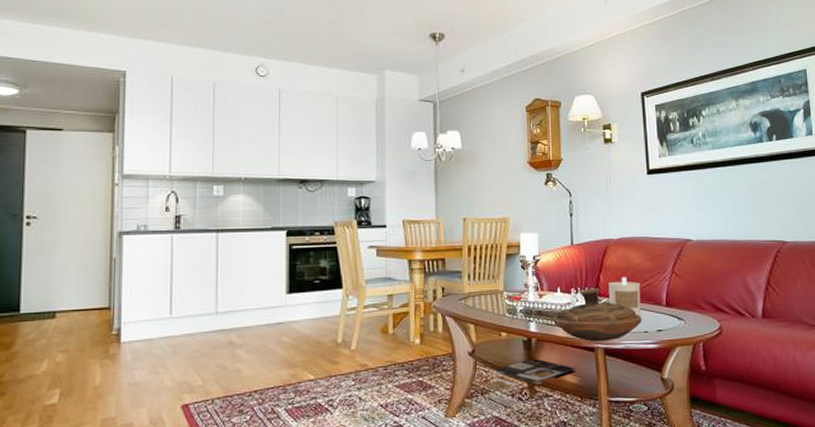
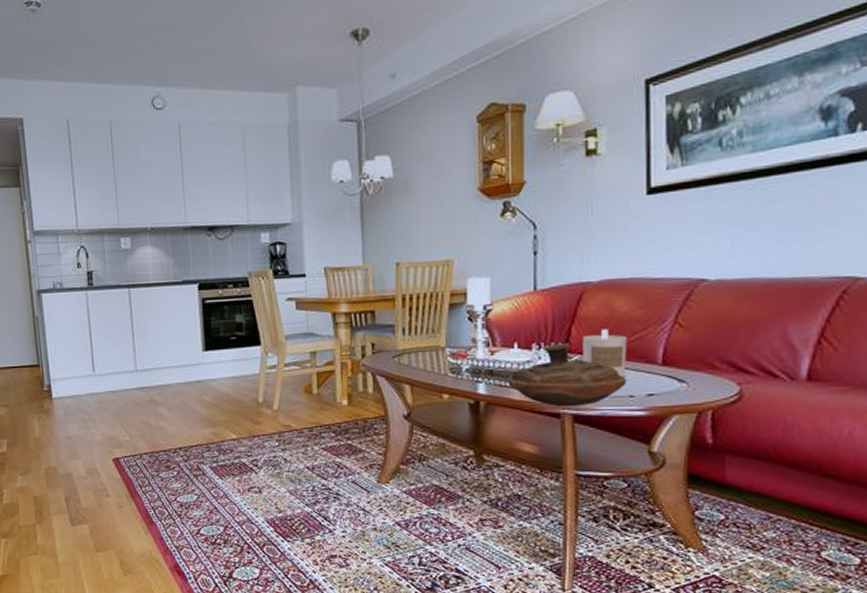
magazine: present [492,358,577,387] -> none [431,424,536,454]

